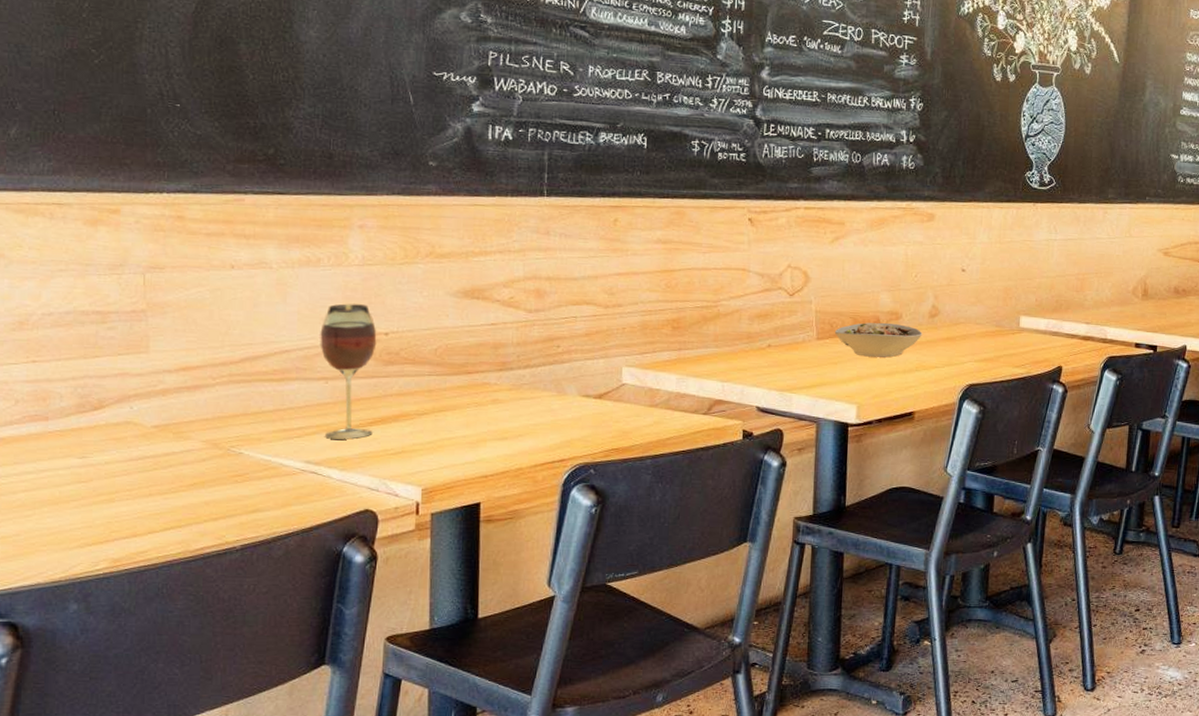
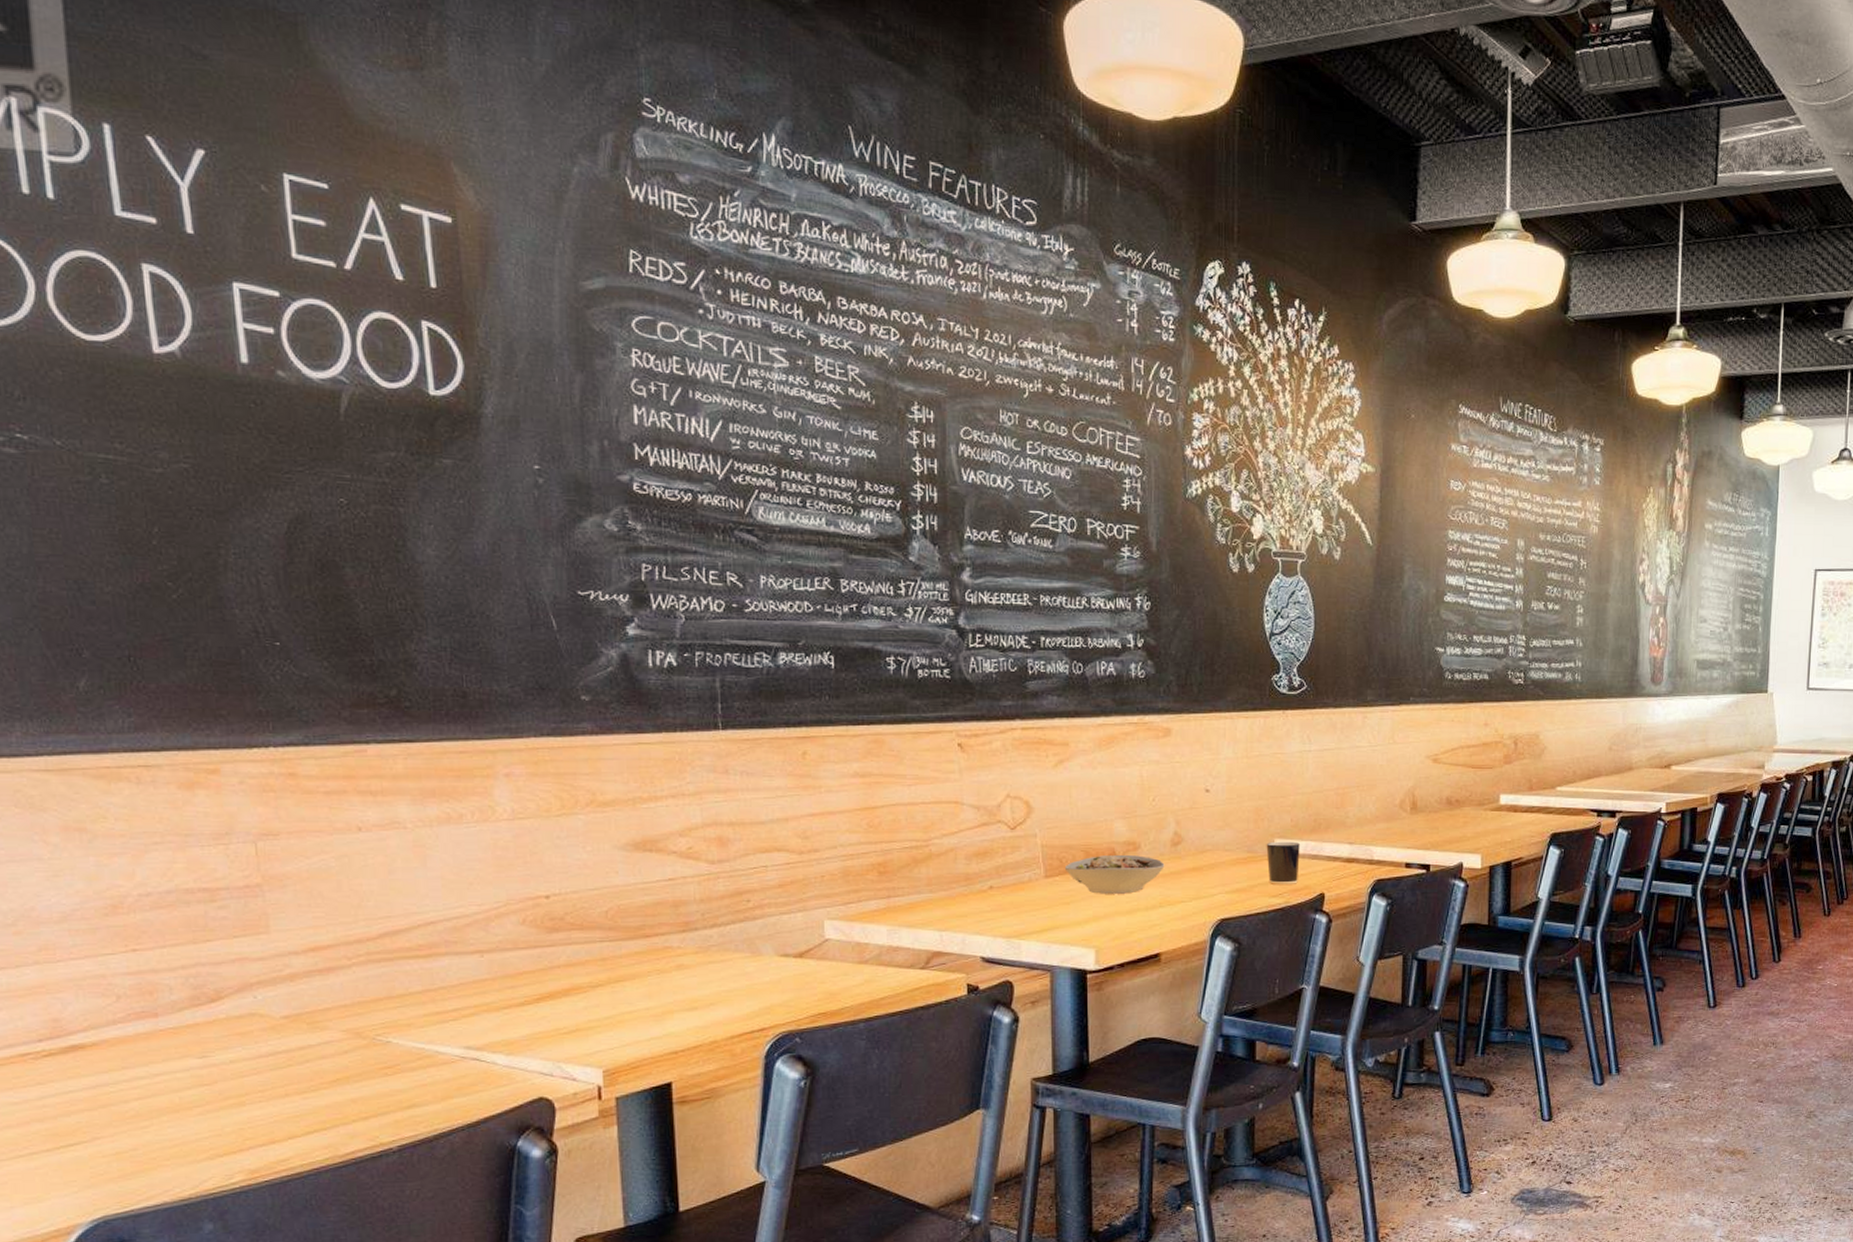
wineglass: present [320,303,377,440] -> none [469,864,541,1020]
mug: none [1012,318,1042,358] -> present [1266,841,1300,886]

